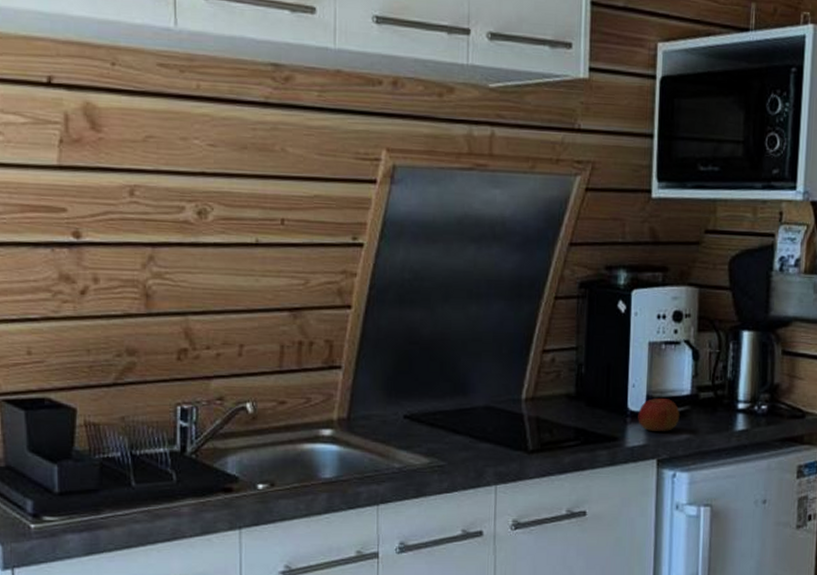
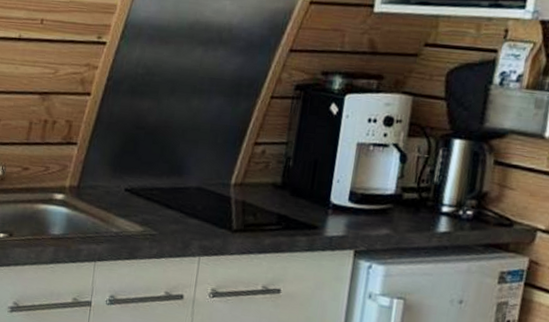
apple: present [638,397,680,431] -> none [339,194,382,226]

